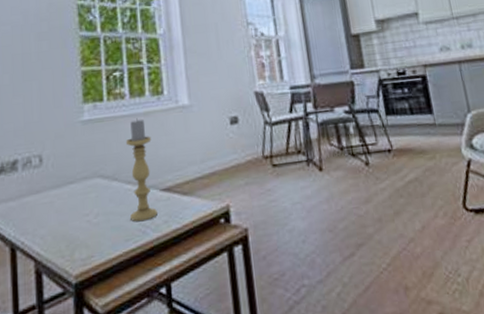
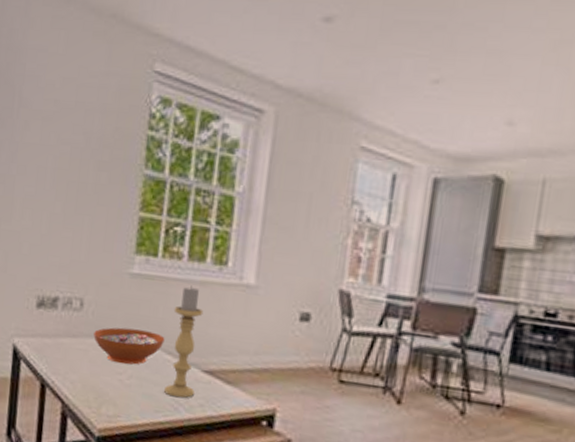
decorative bowl: none [56,167,123,206] -> present [93,327,165,365]

